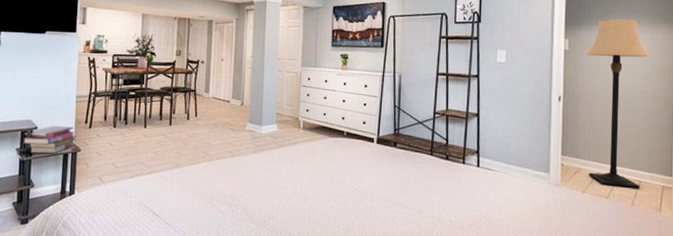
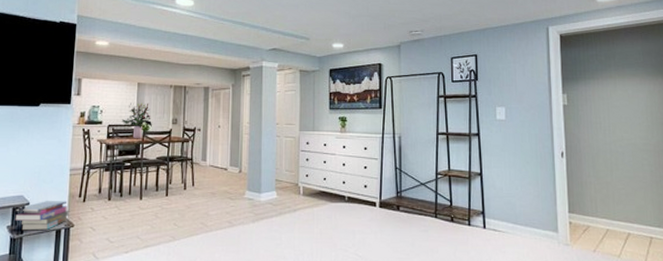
lamp: present [585,19,651,189] -> none [584,73,652,246]

